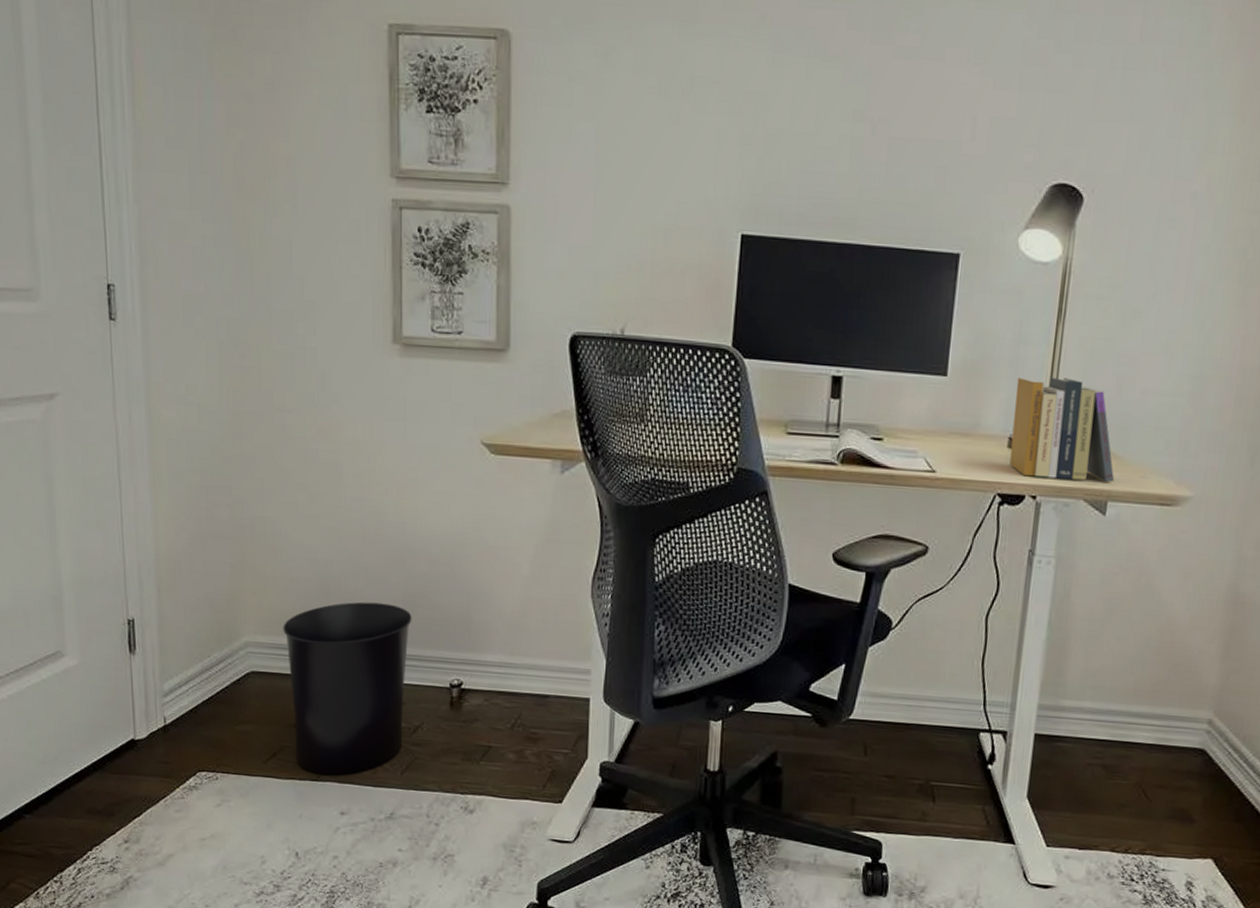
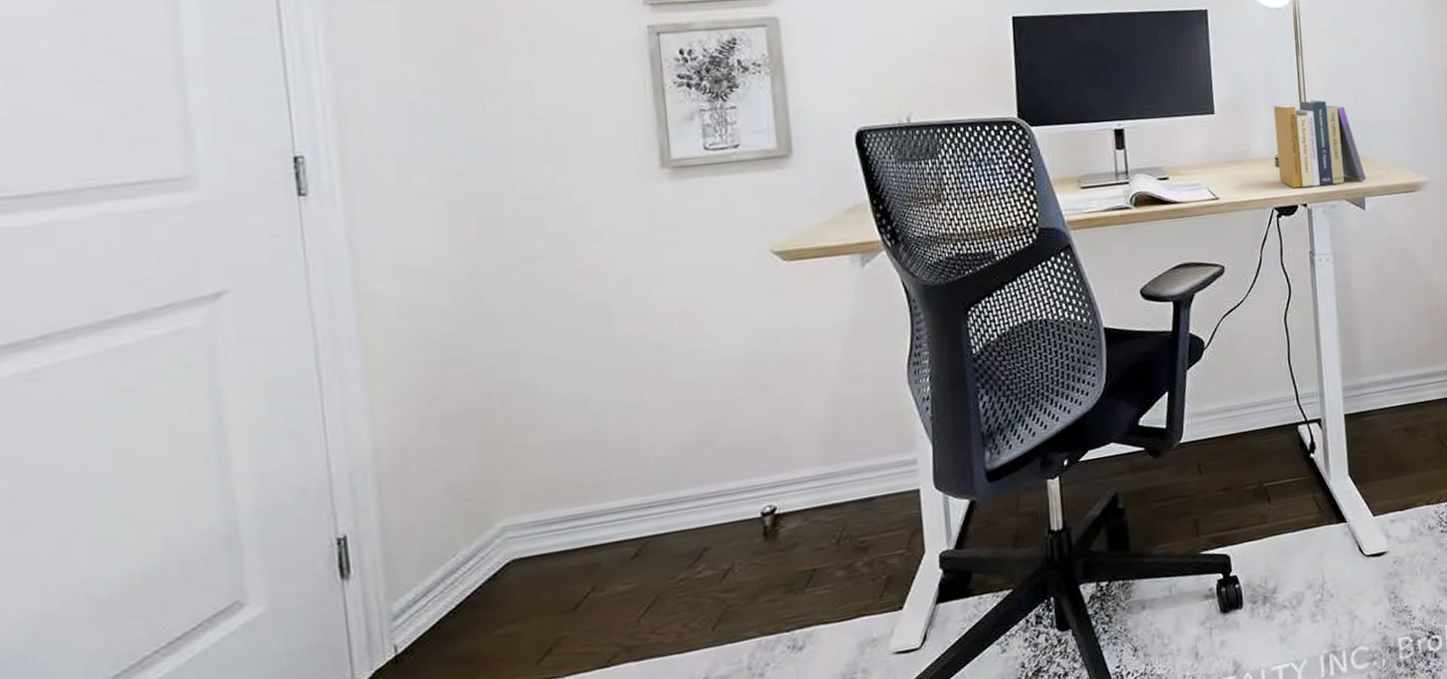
waste bin: present [283,602,412,775] -> none [550,442,712,659]

